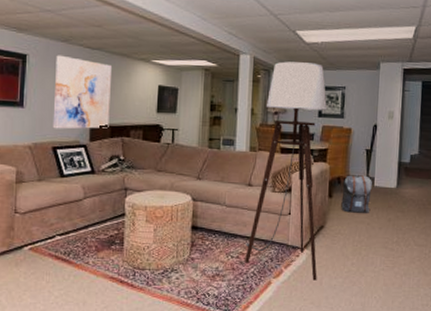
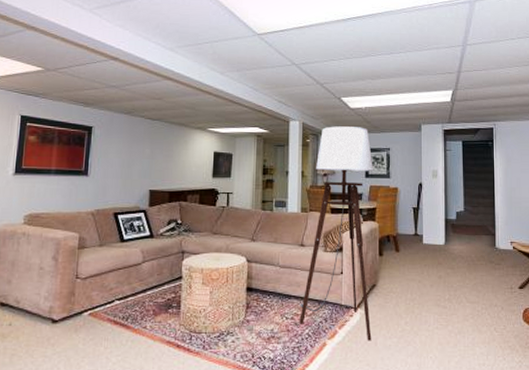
wall art: present [52,55,111,129] -> none [114,126,170,196]
backpack: present [341,174,372,213] -> none [392,232,421,271]

